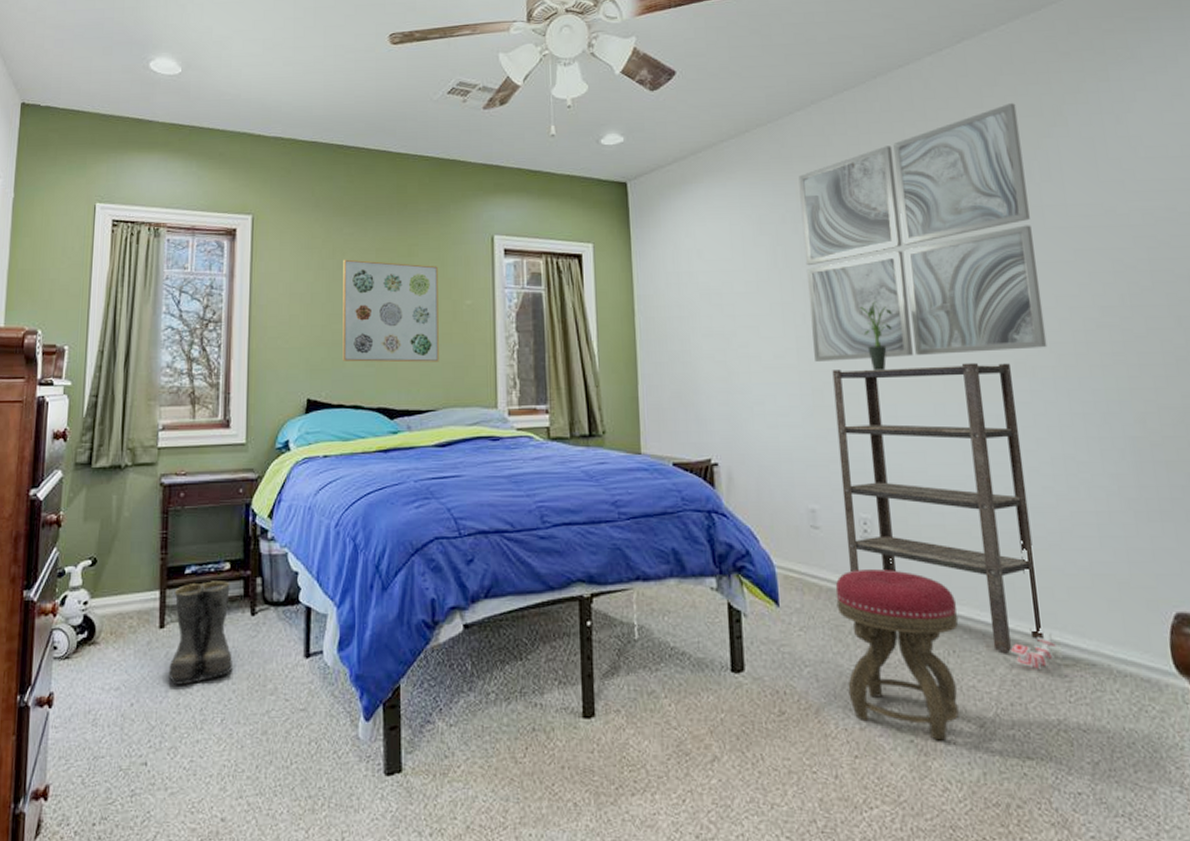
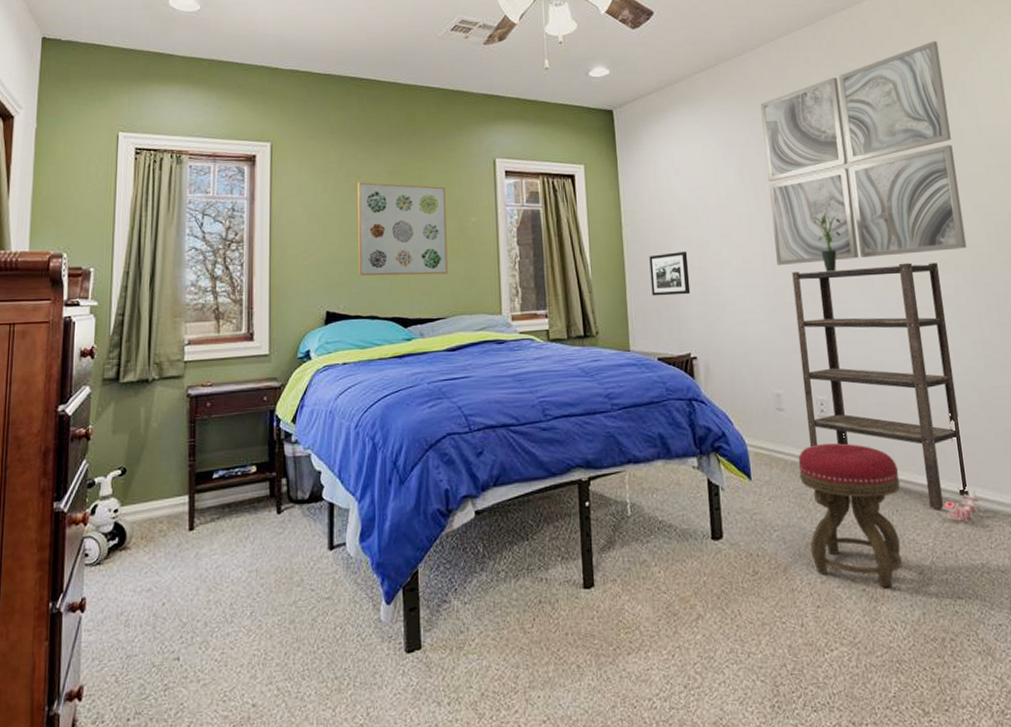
boots: present [168,581,234,685] -> none [199,483,261,583]
picture frame: none [665,343,713,393] -> present [649,252,691,296]

